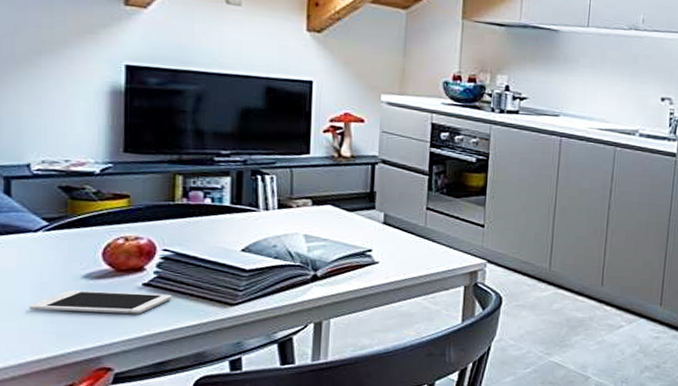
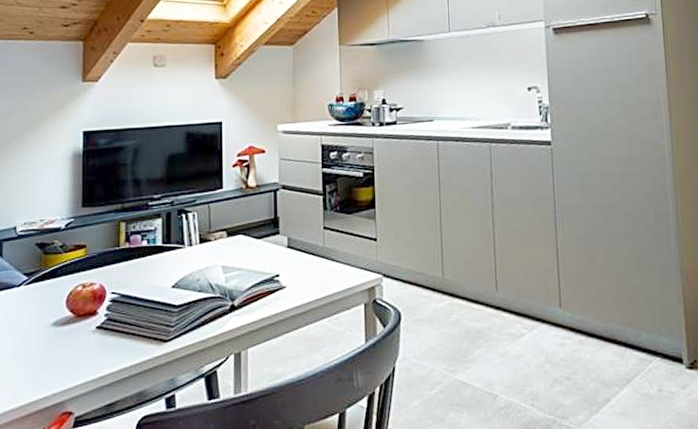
cell phone: present [29,290,173,314] -> none [12,335,119,359]

